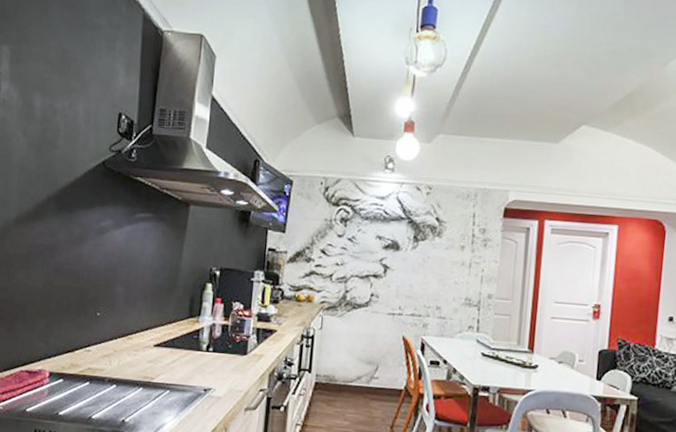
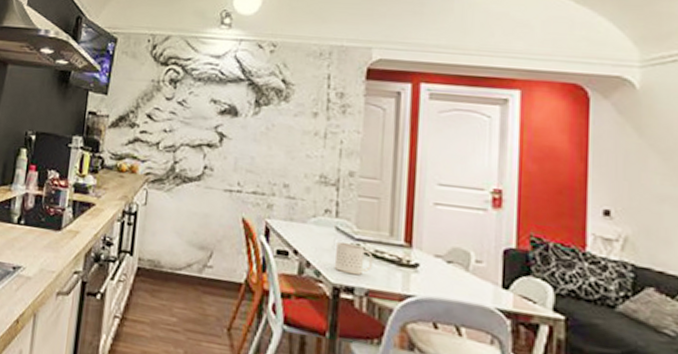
mug: none [474,351,505,377] -> present [334,241,373,276]

